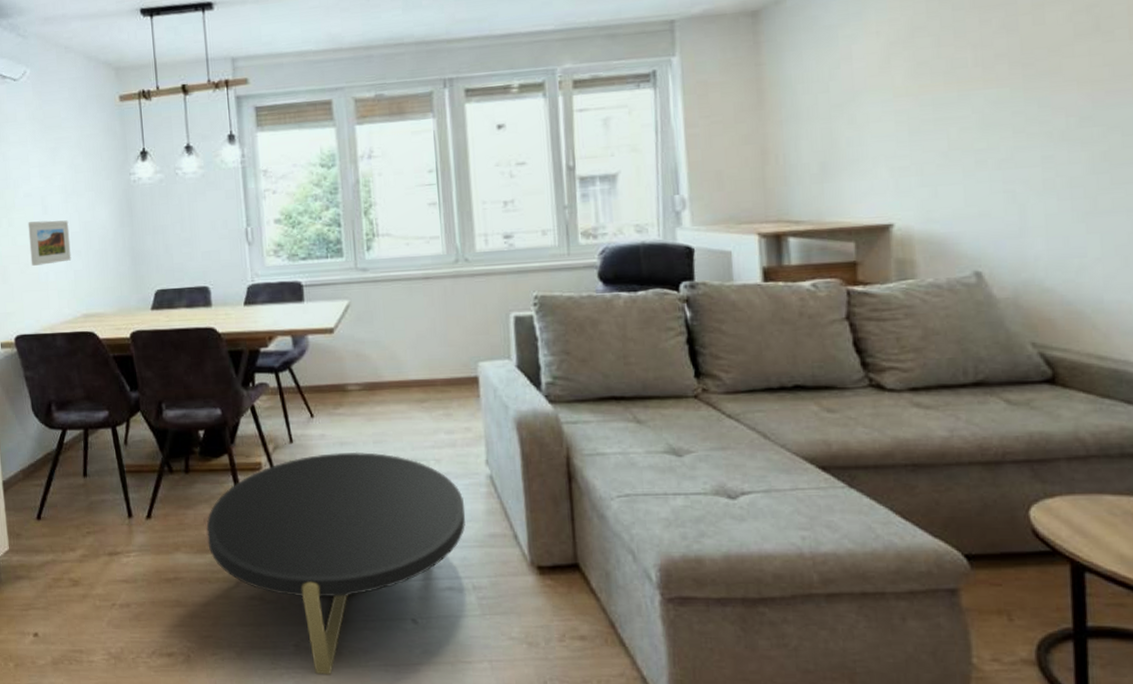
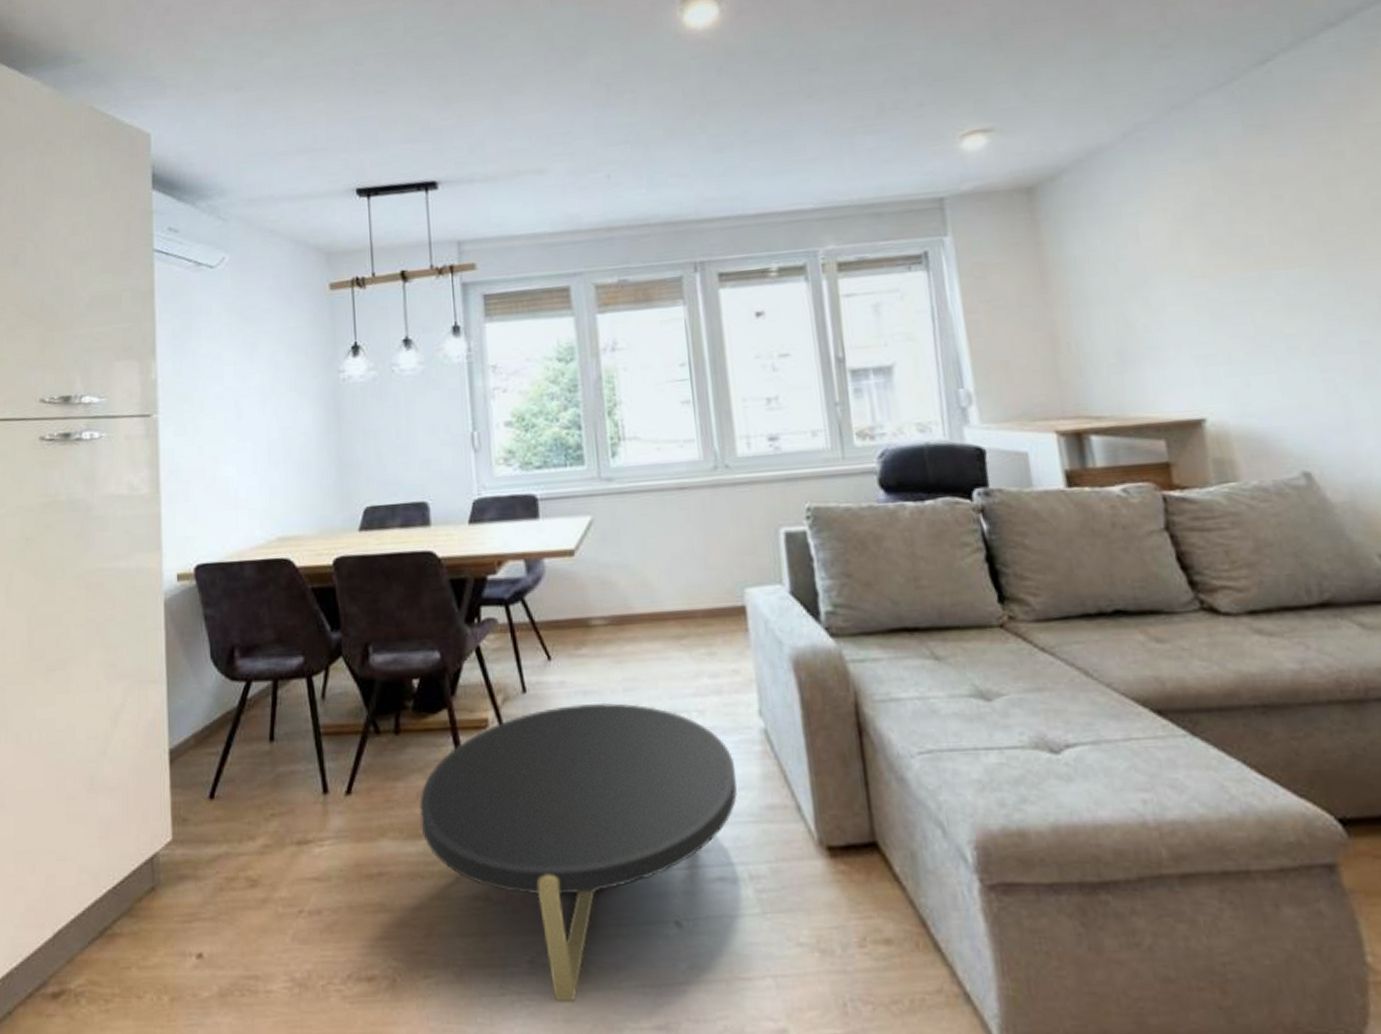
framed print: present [28,220,72,266] -> none [217,426,267,480]

